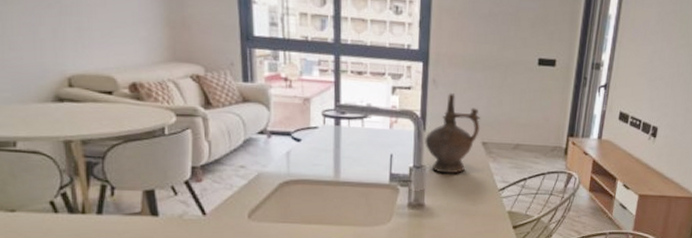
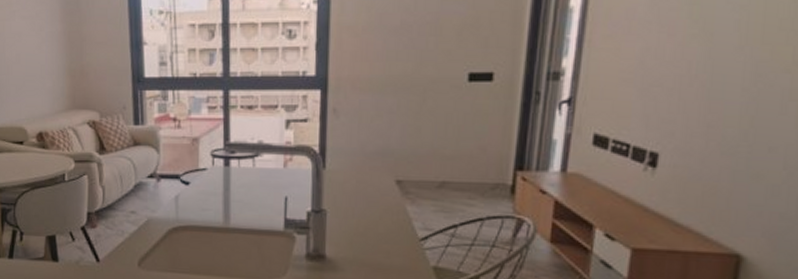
ceremonial vessel: present [424,93,480,174] -> none [323,123,393,220]

